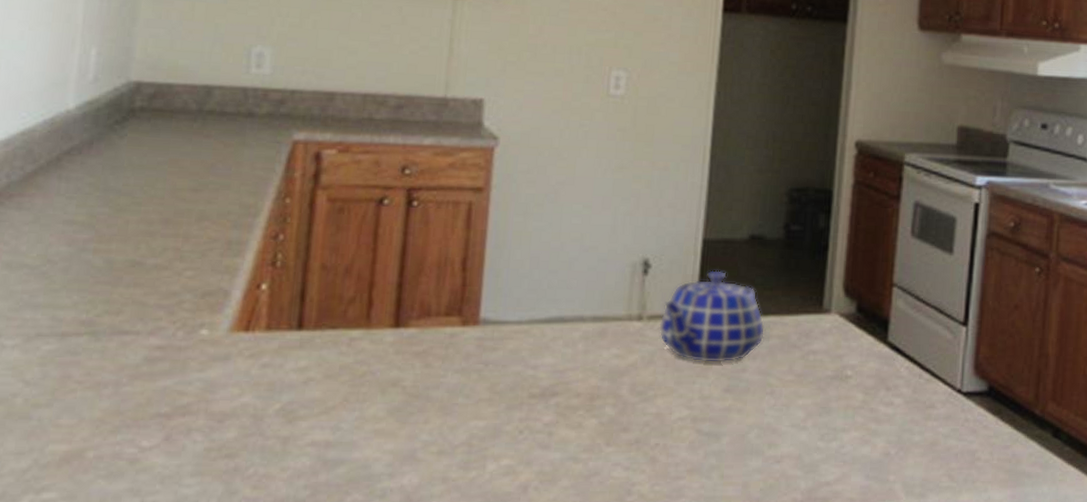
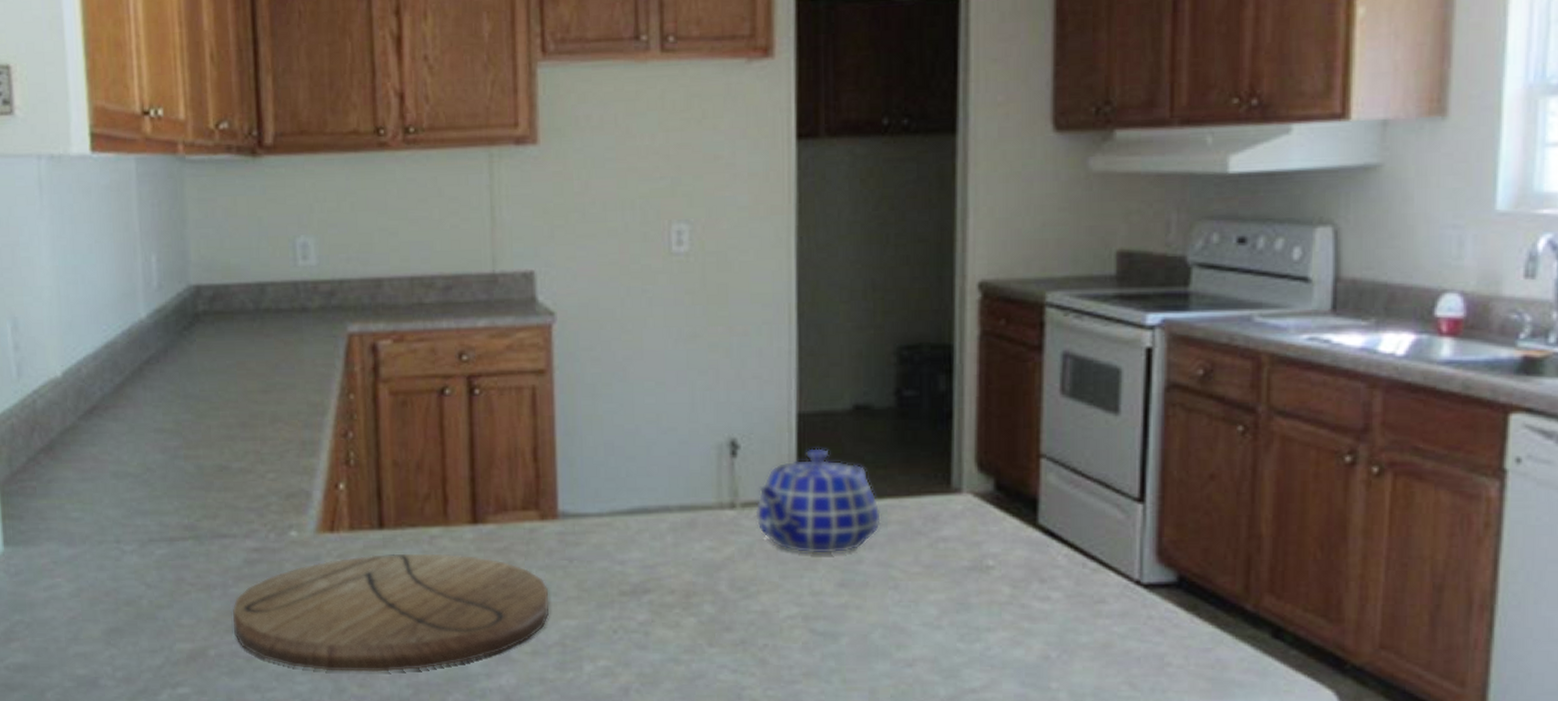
cutting board: none [120,354,461,473] -> present [233,553,549,672]

